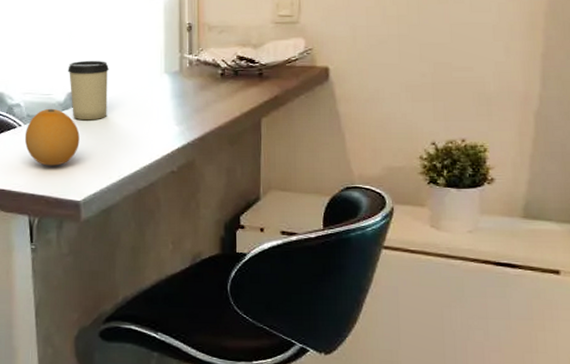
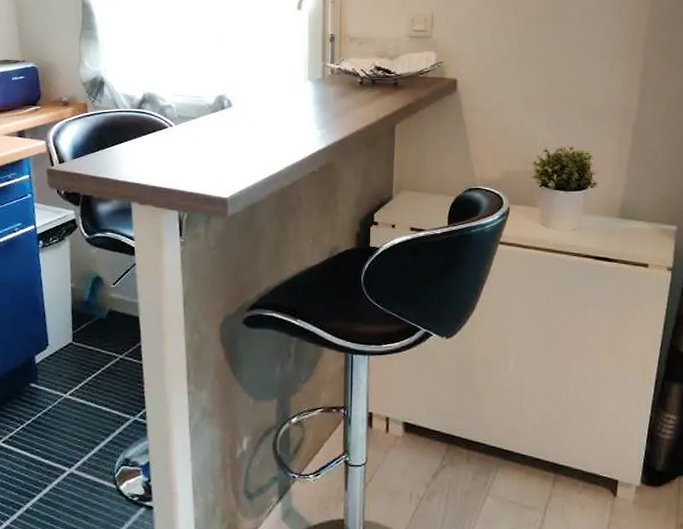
fruit: present [24,108,80,166] -> none [175,110,228,165]
cup: present [68,60,109,121] -> none [217,65,256,123]

